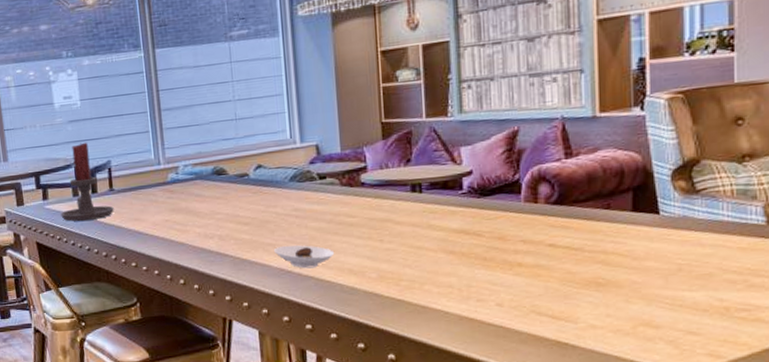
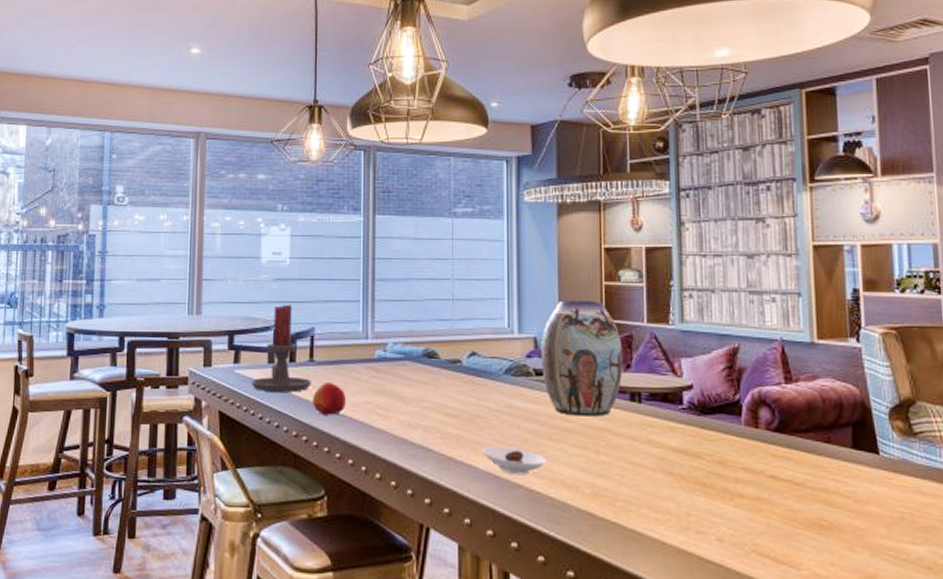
apple: none [116,206,147,236] -> present [313,381,346,415]
vase: none [323,103,404,211] -> present [541,300,623,417]

